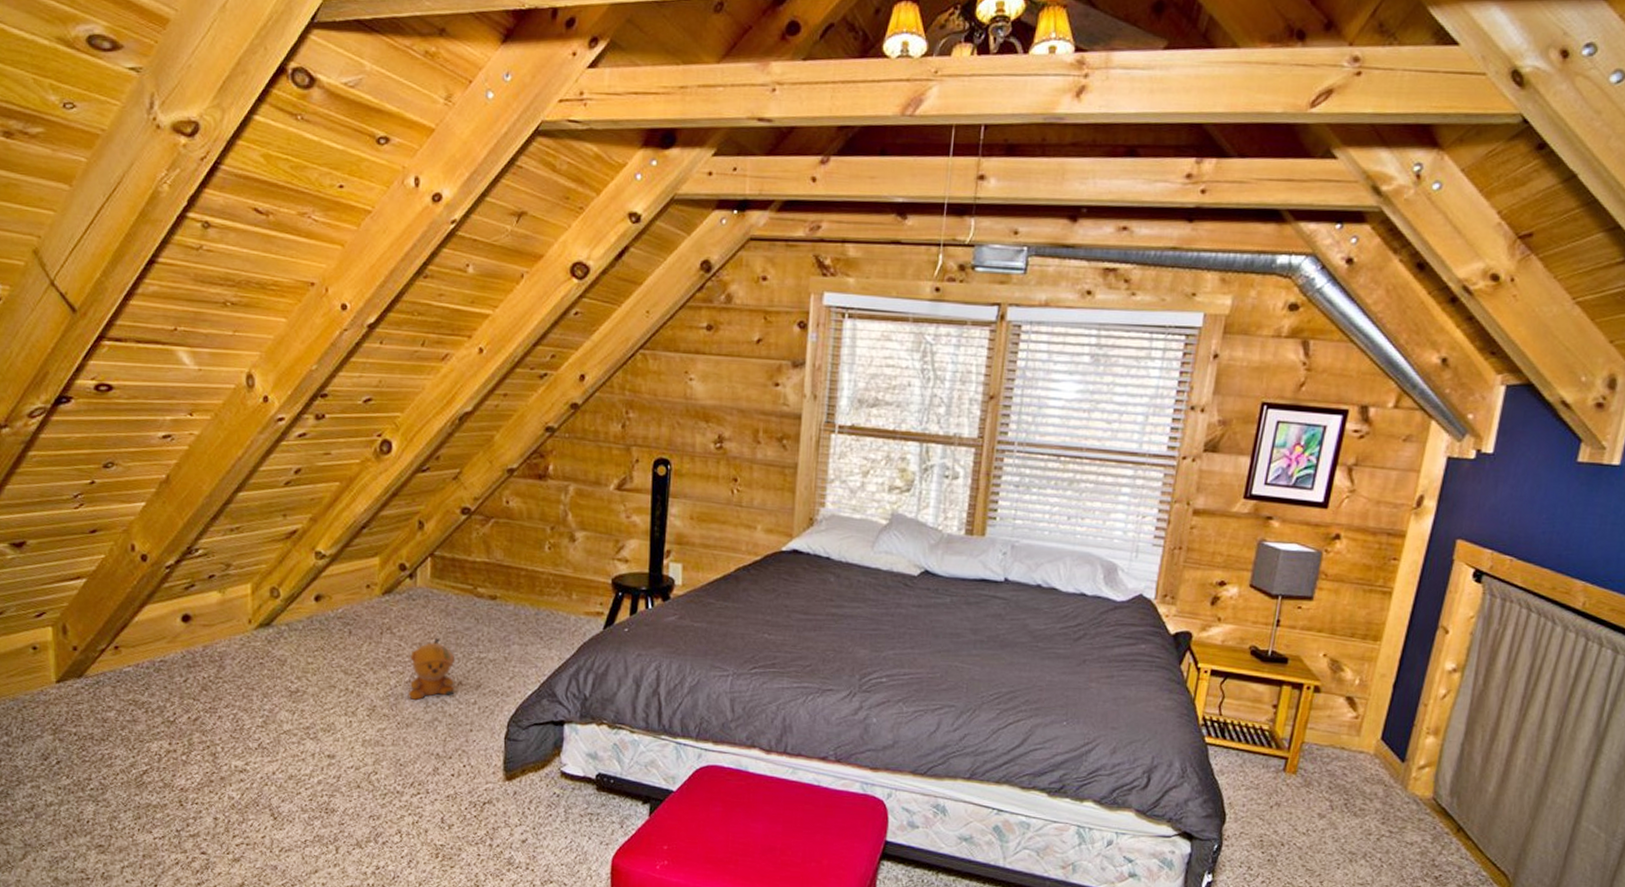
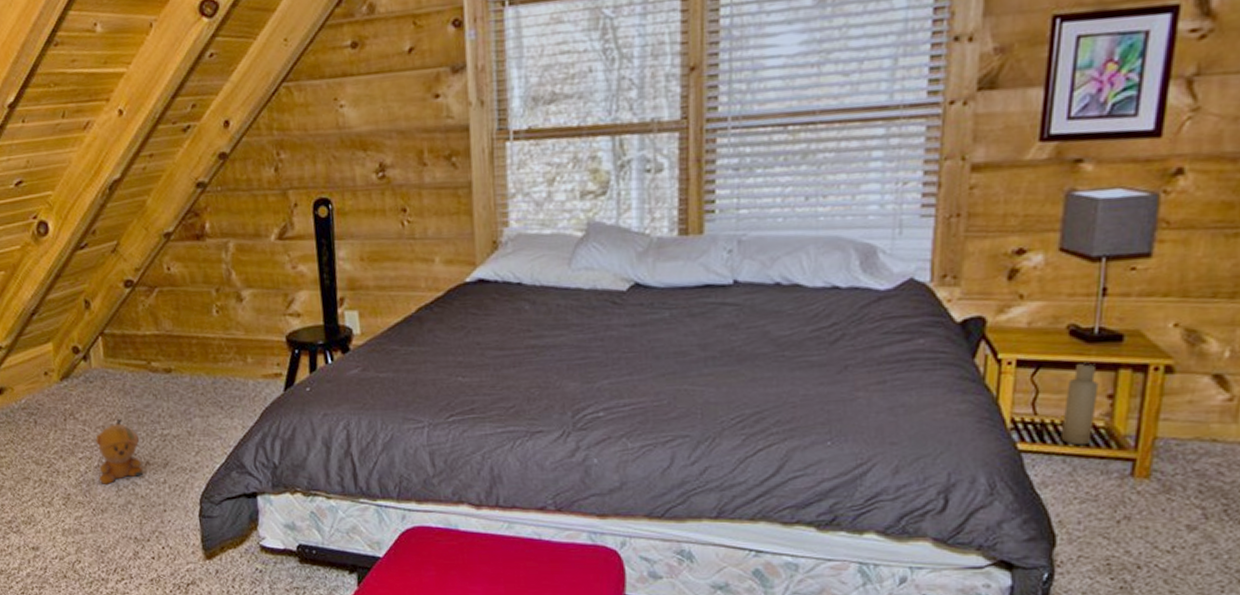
bottle: none [1236,677,1268,744] -> present [1060,362,1099,446]

